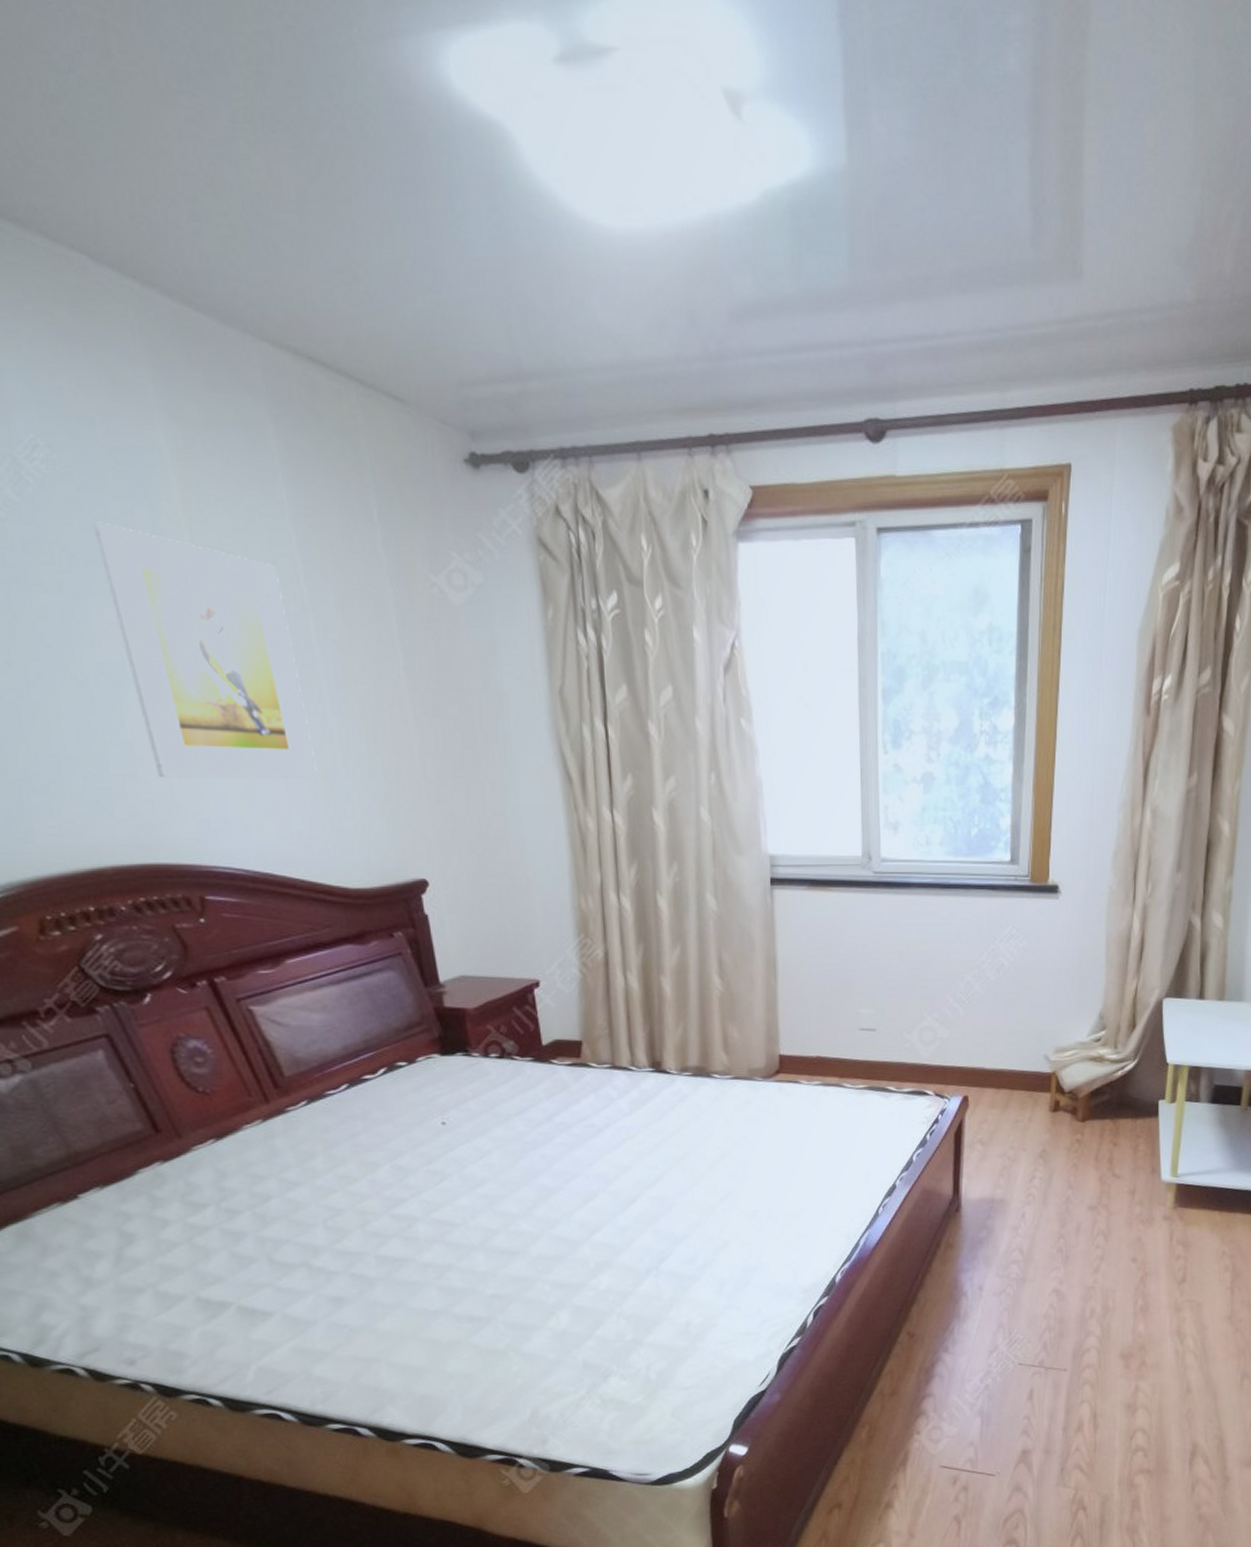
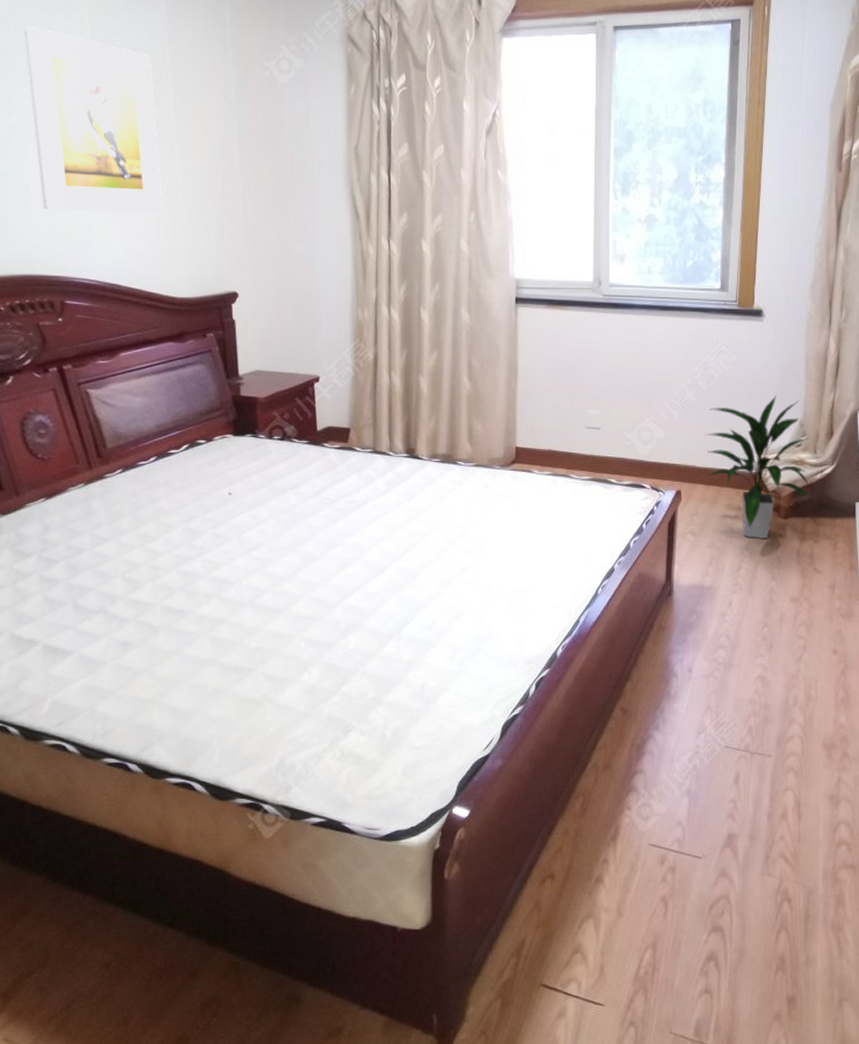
indoor plant: none [994,984,1111,1145] -> present [705,395,810,540]

